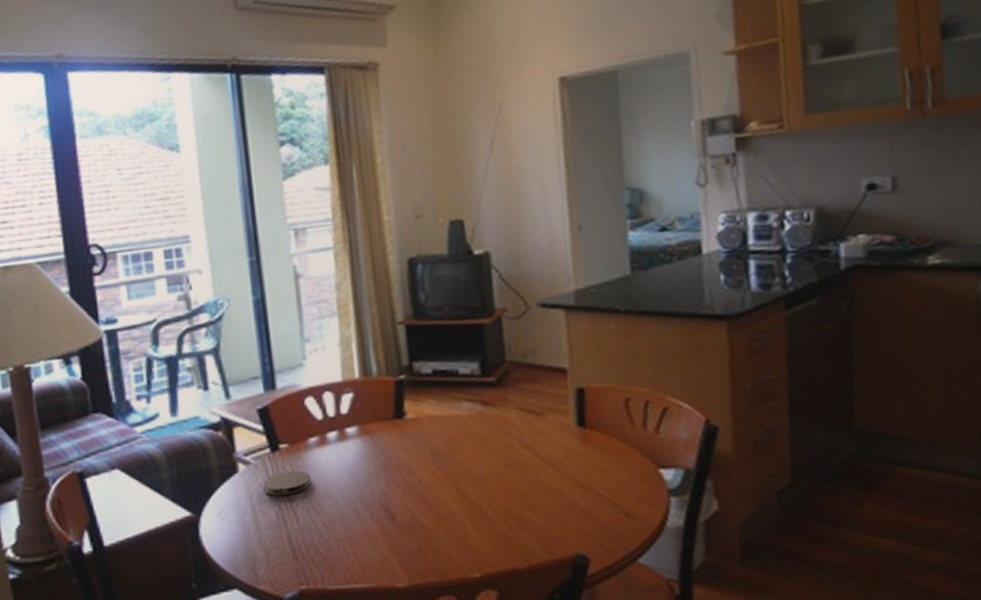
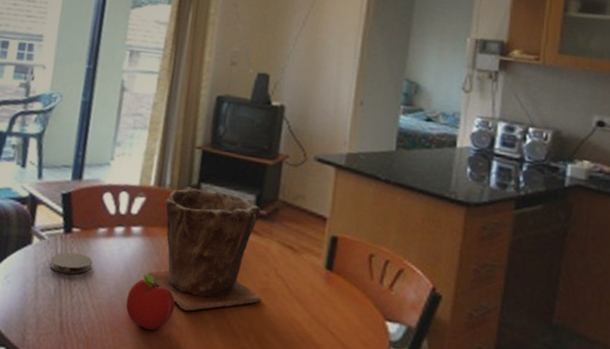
fruit: none [359,476,416,537] -> present [126,274,175,331]
plant pot: none [376,366,514,507] -> present [147,186,263,311]

